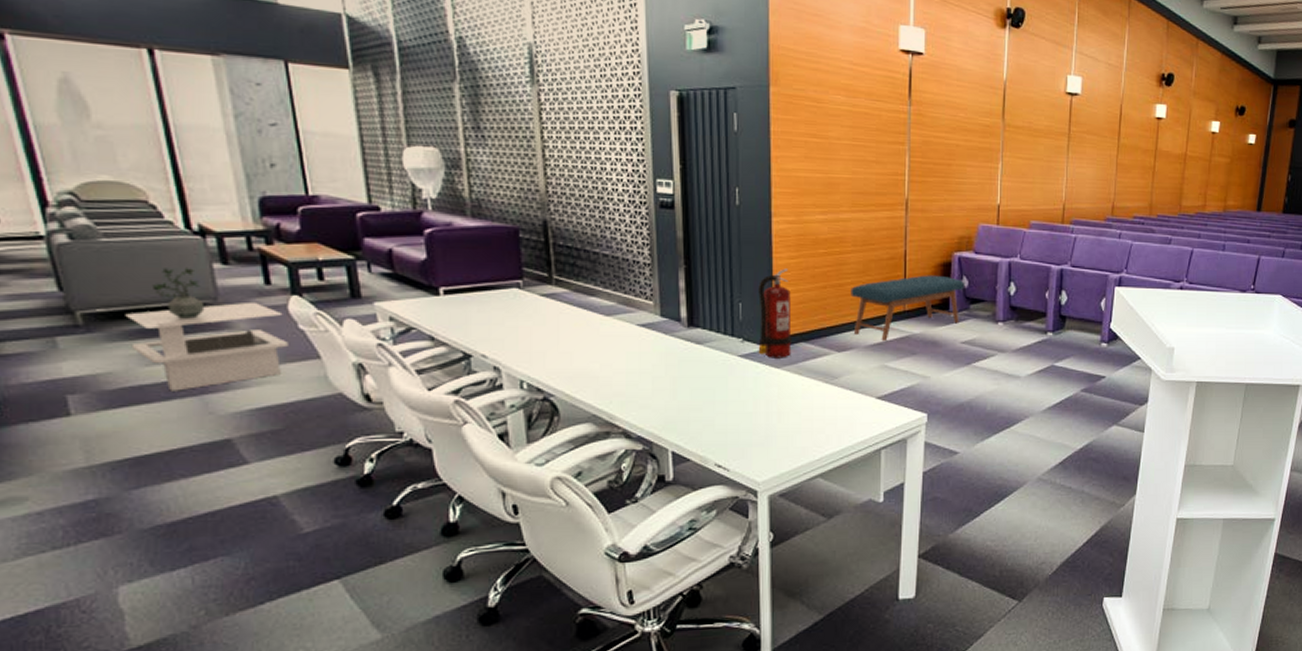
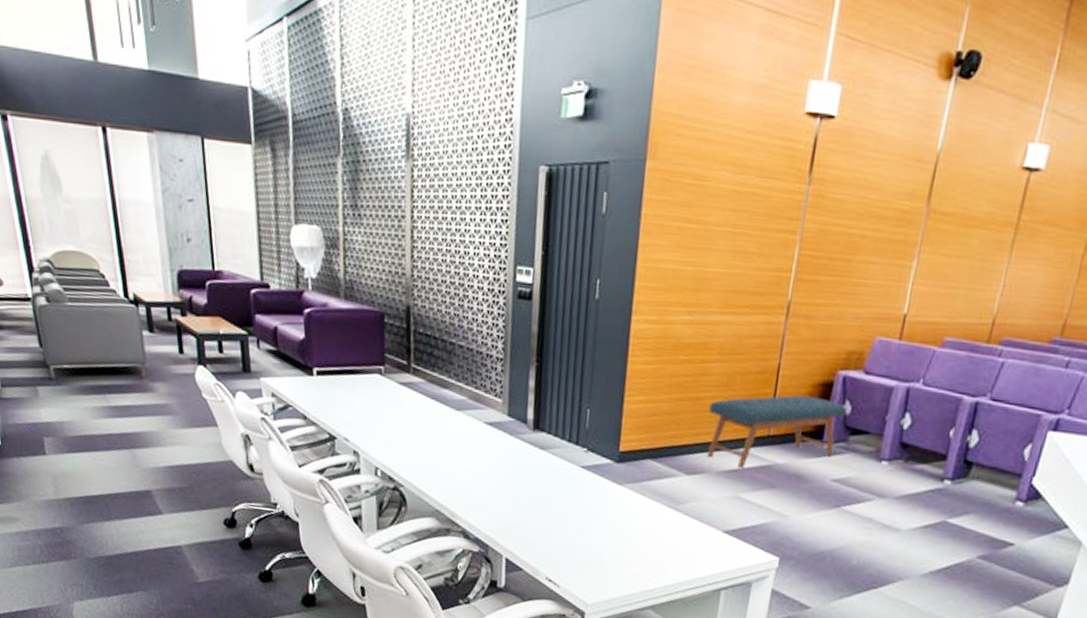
side table: present [125,301,288,391] -> none [82,368,194,444]
potted plant: present [151,267,205,319] -> none [100,332,136,380]
fire extinguisher: present [758,268,793,358] -> none [601,374,643,475]

